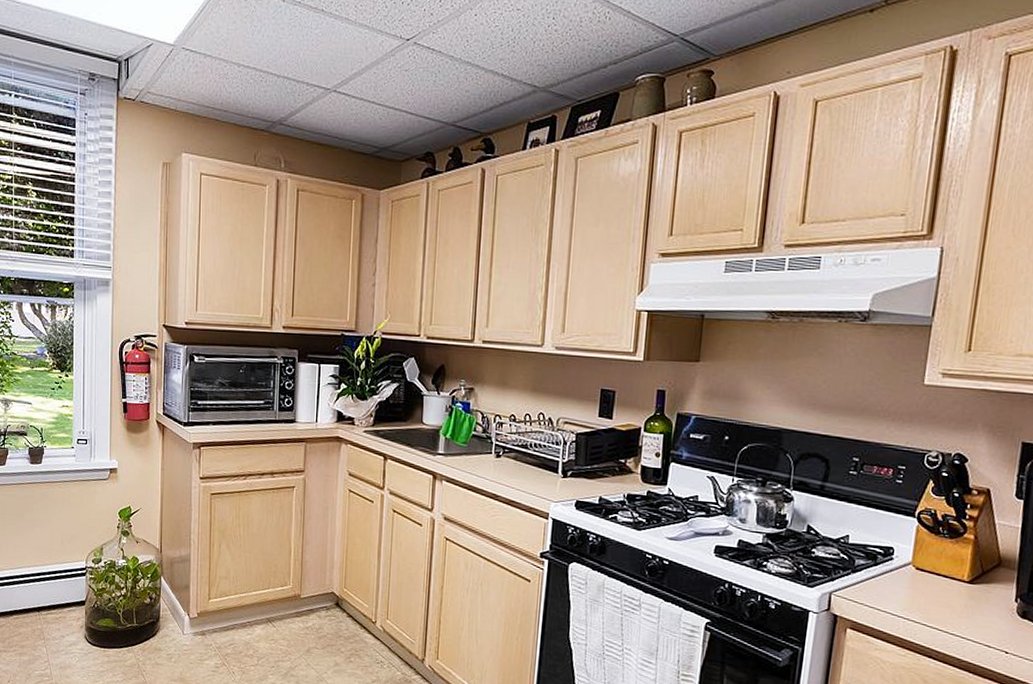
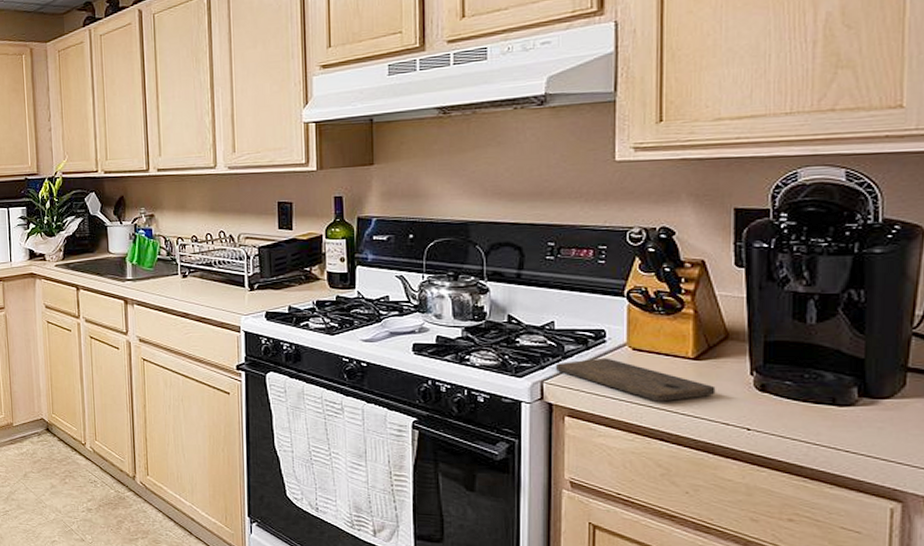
cutting board: none [845,574,984,621] -> present [556,358,716,402]

